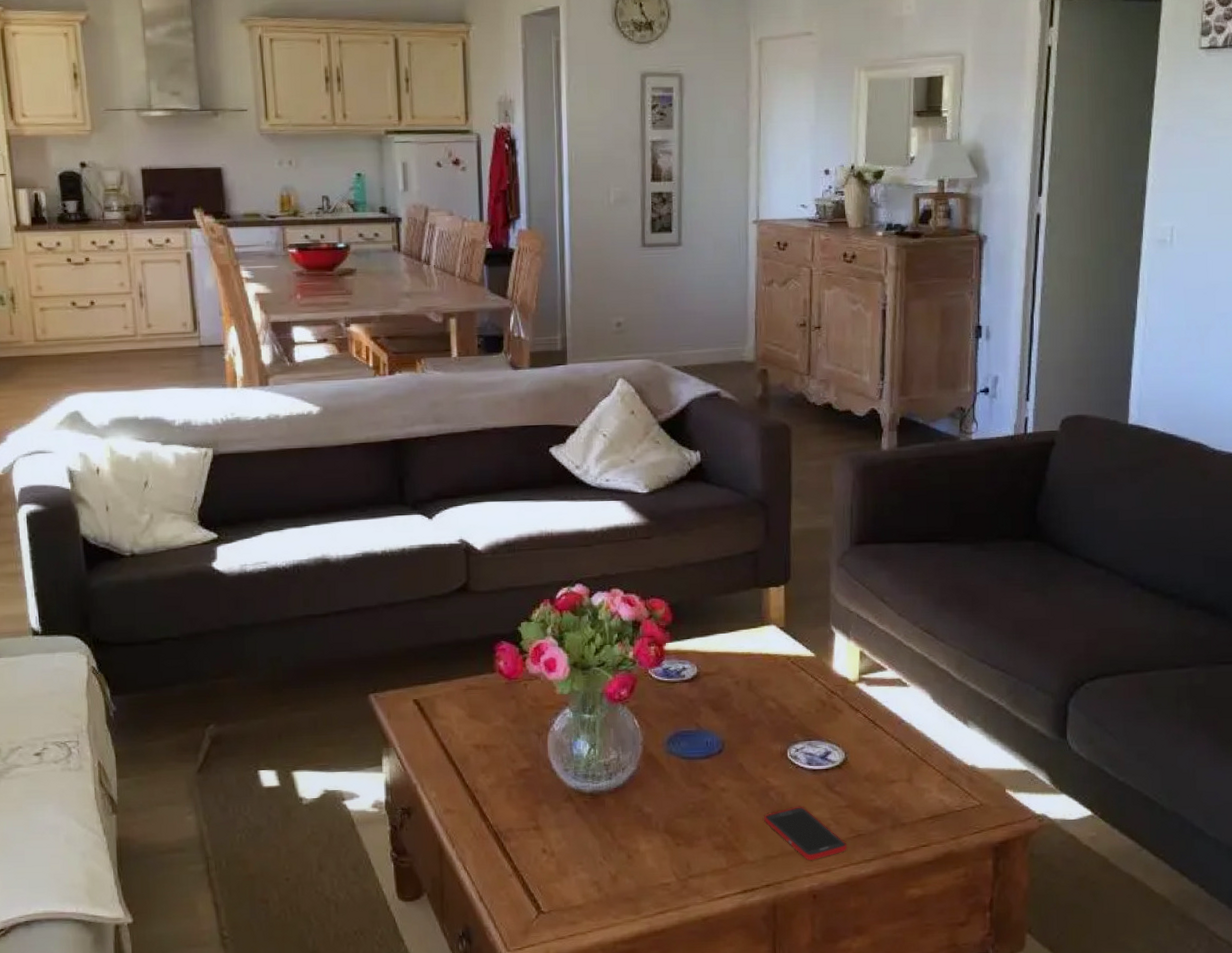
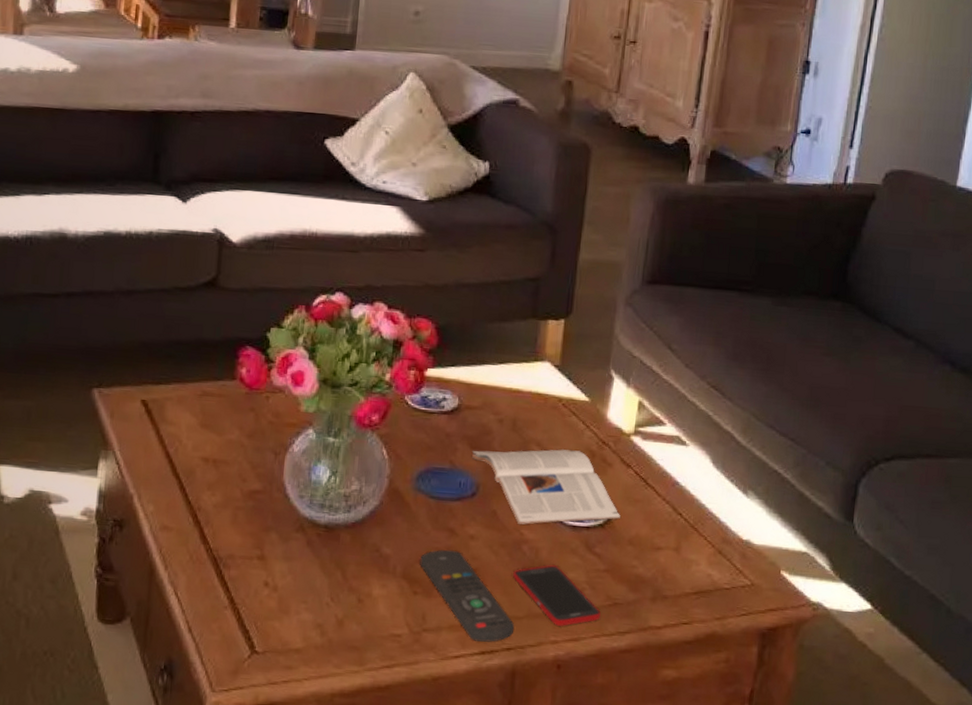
remote control: none [679,803,771,882] -> present [420,550,515,642]
magazine: none [715,702,855,773] -> present [472,449,620,525]

